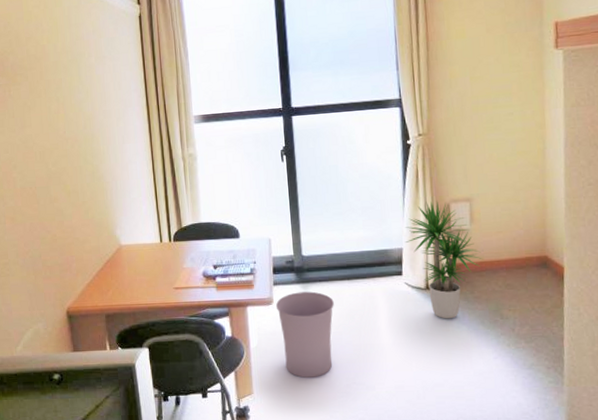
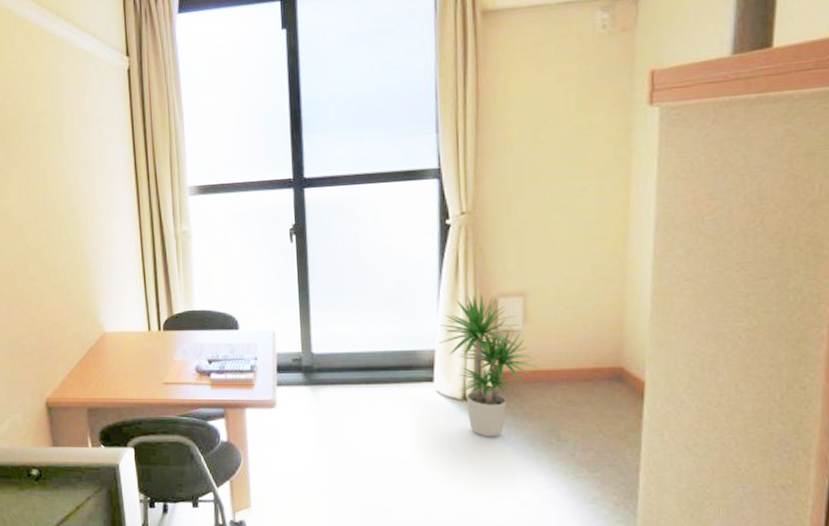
waste bin: present [276,291,334,378] -> none [280,395,348,494]

